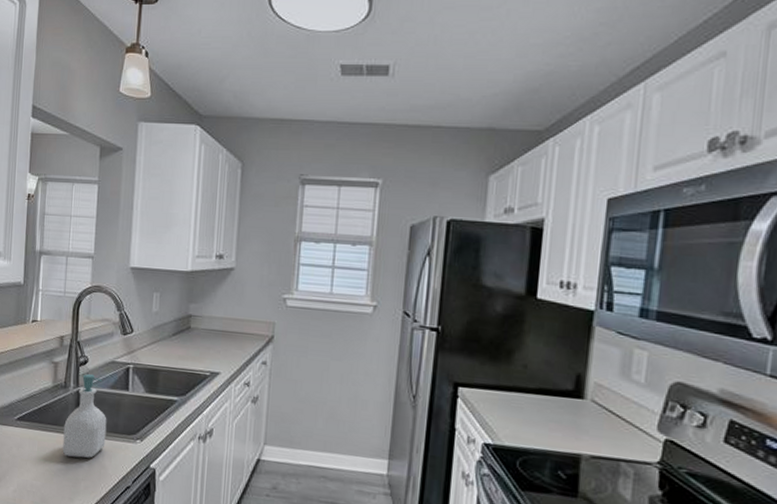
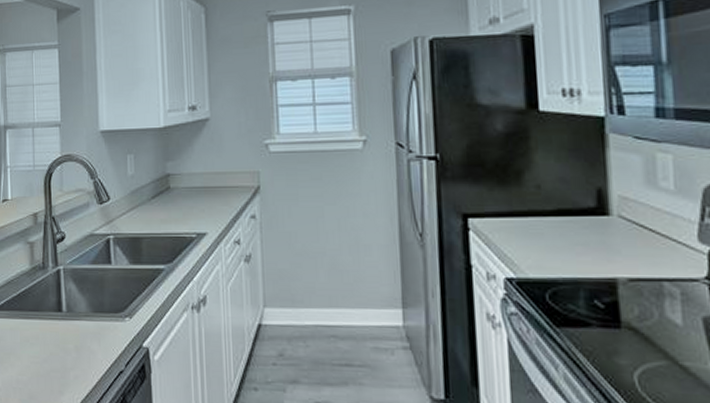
soap bottle: present [62,374,107,458] -> none [46,251,92,345]

